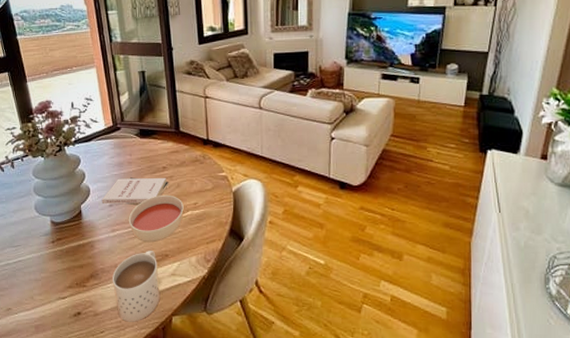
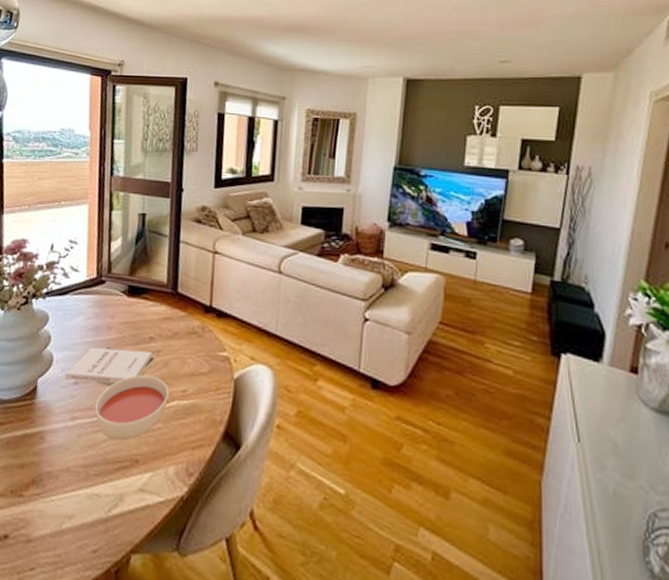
mug: present [113,251,161,322] -> none [58,452,123,558]

